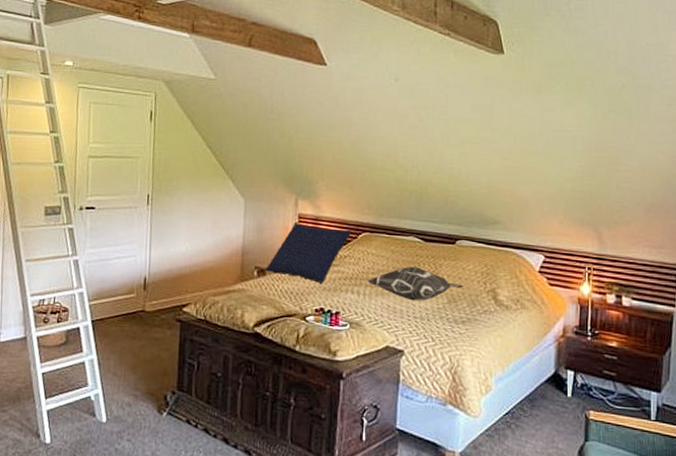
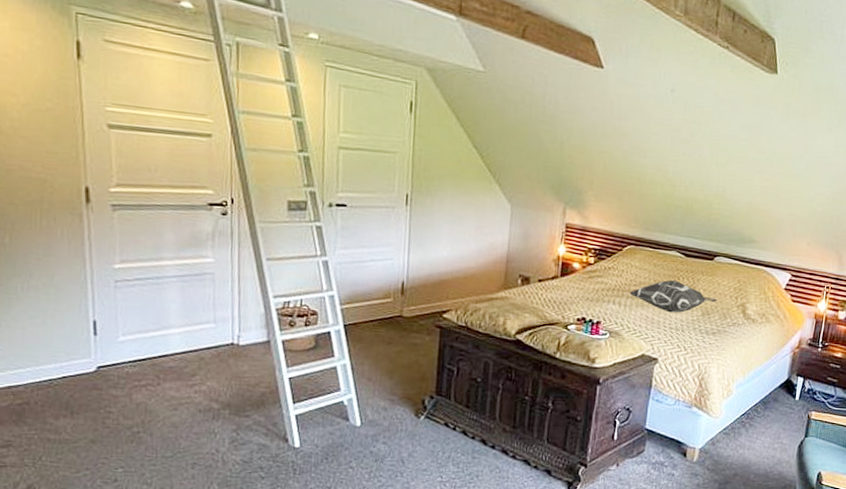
cushion: present [265,223,351,283] -> none [529,232,617,293]

